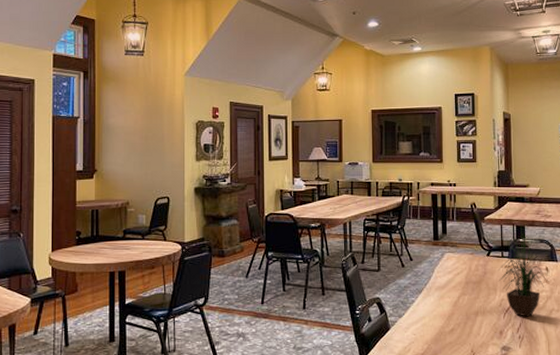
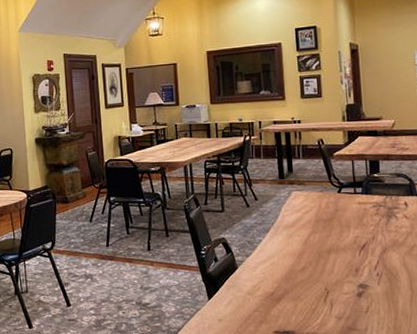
potted plant: present [496,223,549,317] -> none [348,158,409,254]

